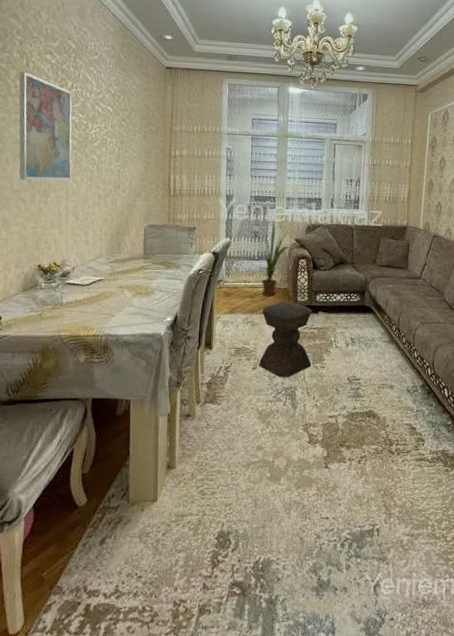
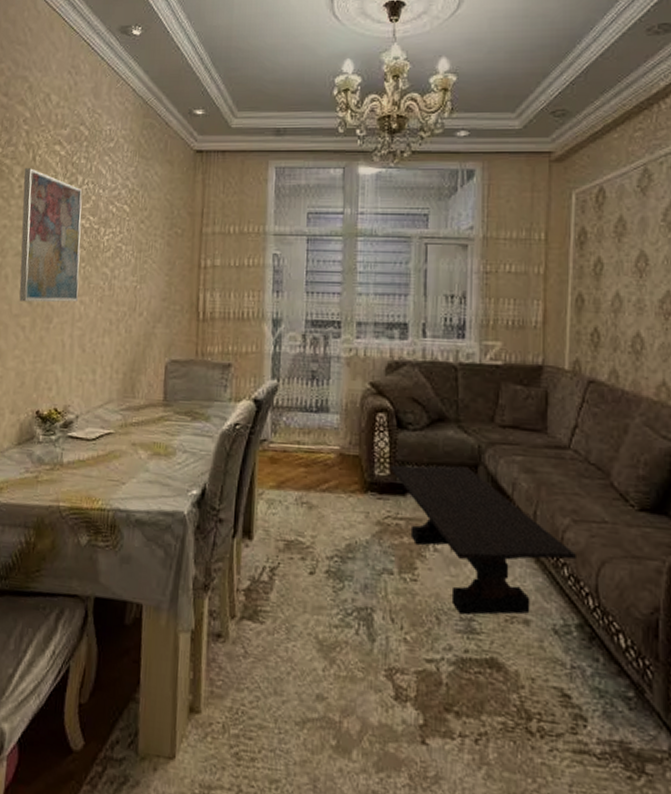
house plant: present [251,222,289,296] -> none [307,358,361,466]
stool: present [258,301,312,378] -> none [317,474,396,592]
coffee table: none [308,292,422,386] -> present [391,465,576,615]

